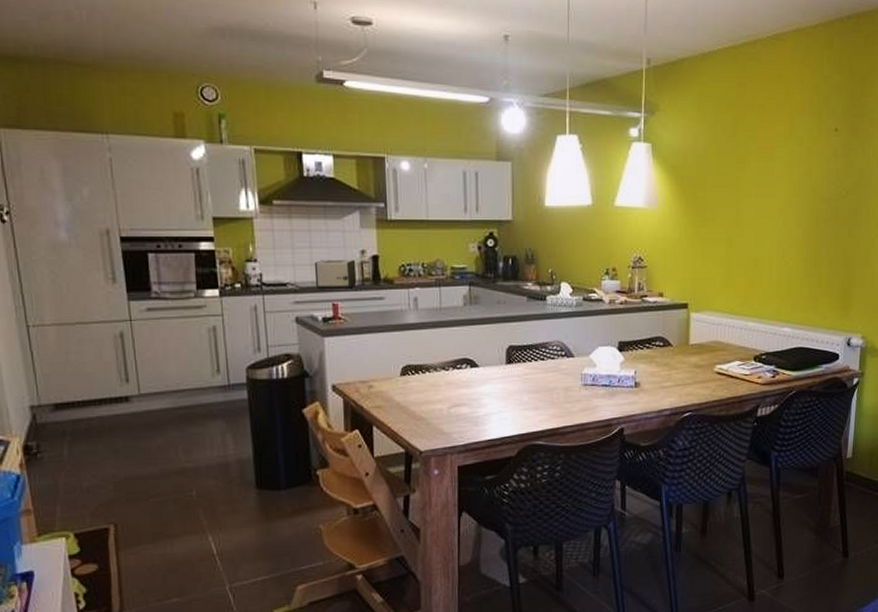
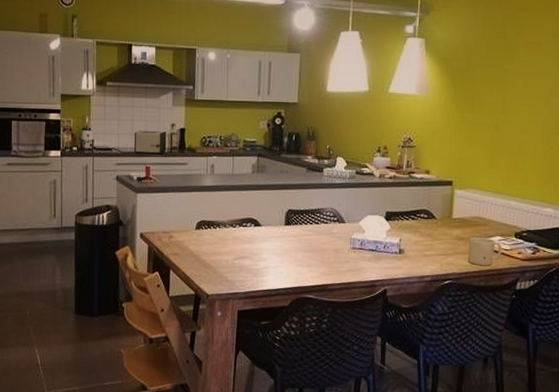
mug: none [707,363,742,395] -> present [467,236,502,266]

